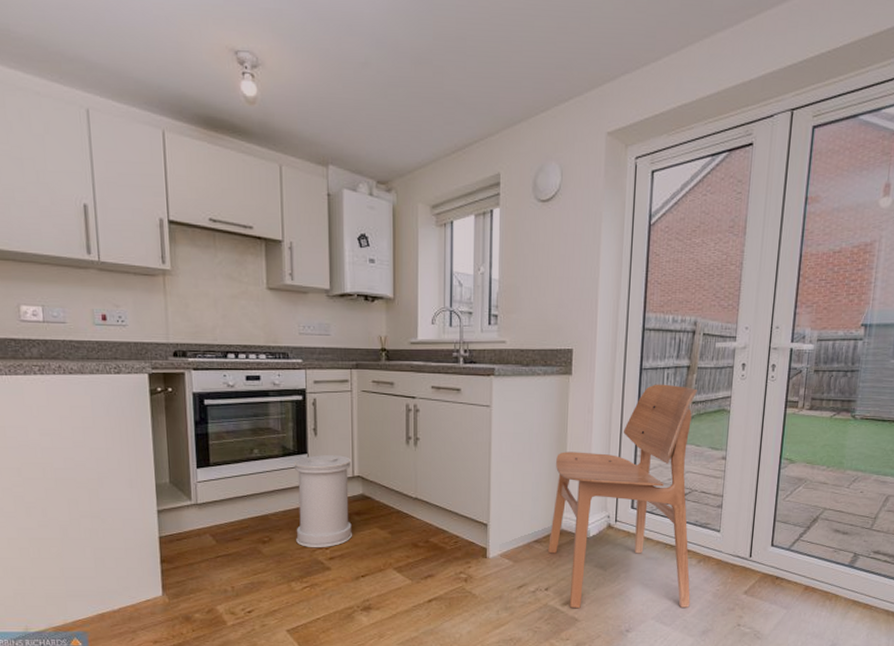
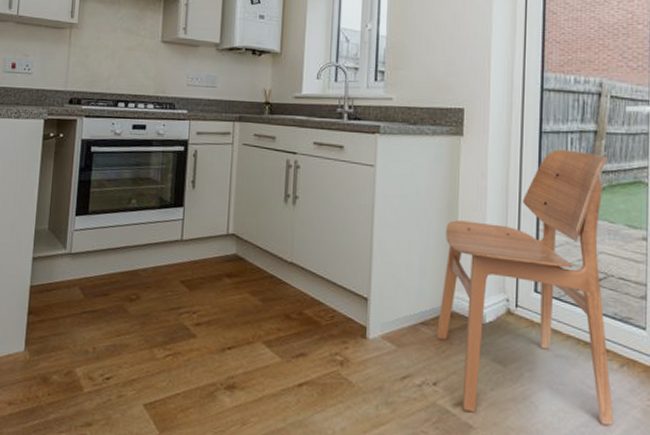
trash can: present [293,455,352,548] -> none [163,209,228,312]

